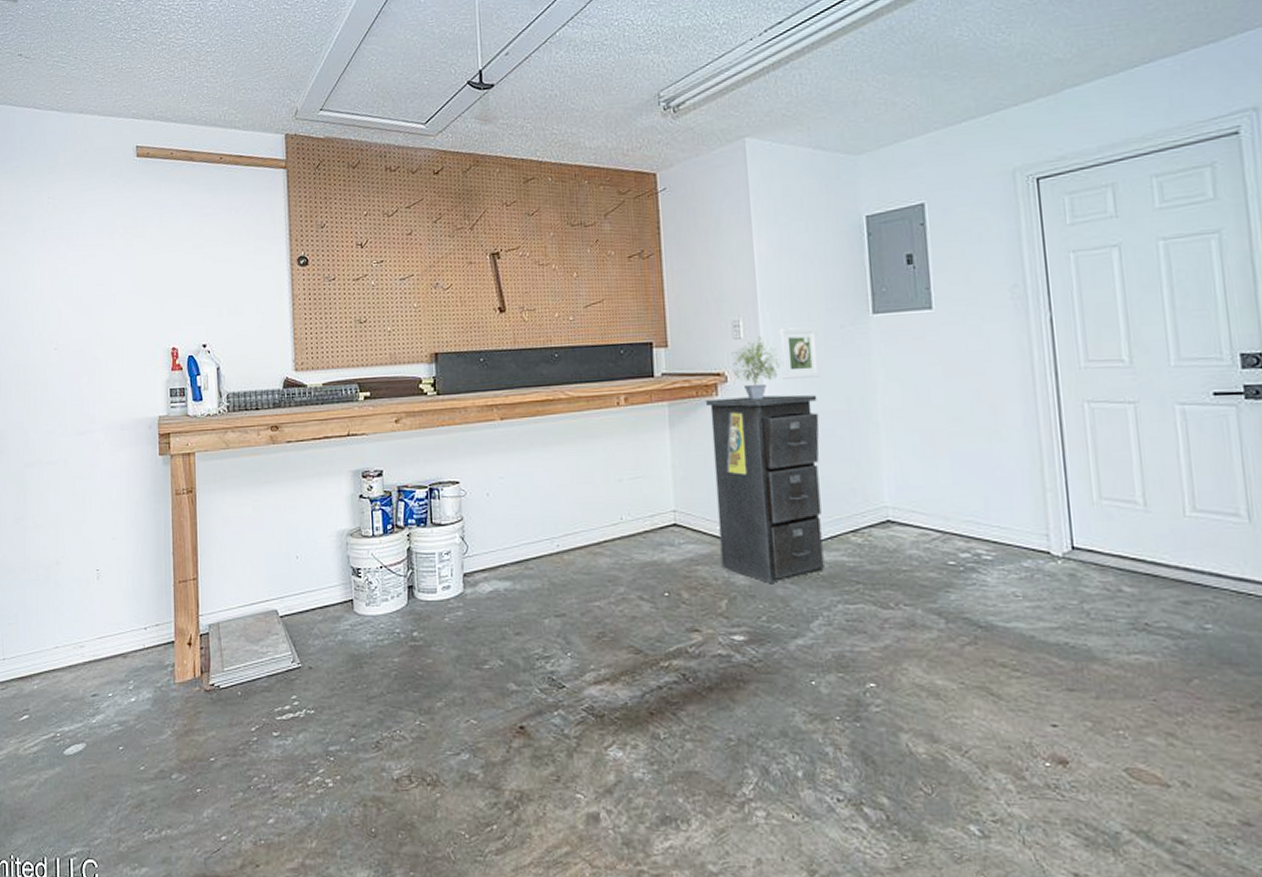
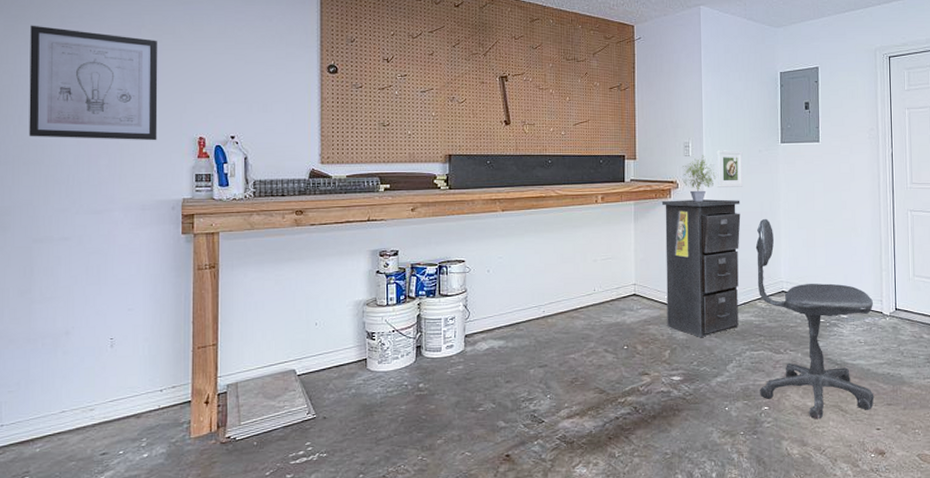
wall art: none [16,240,133,357] -> present [29,25,158,141]
office chair: none [843,419,1045,706] -> present [755,218,875,420]

